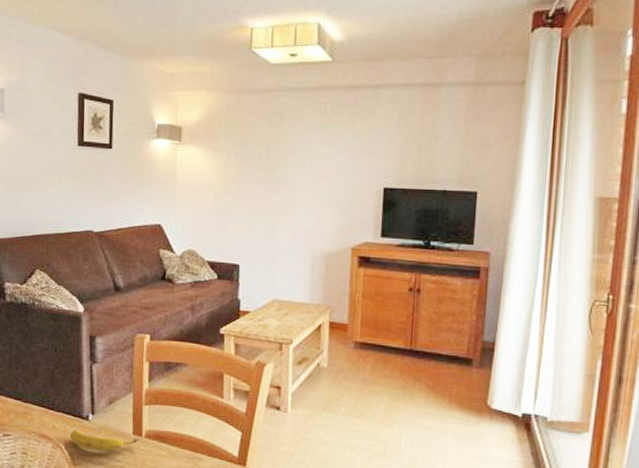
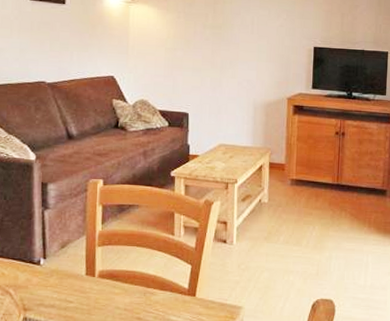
banana: present [69,429,140,452] -> none [20,275,93,294]

